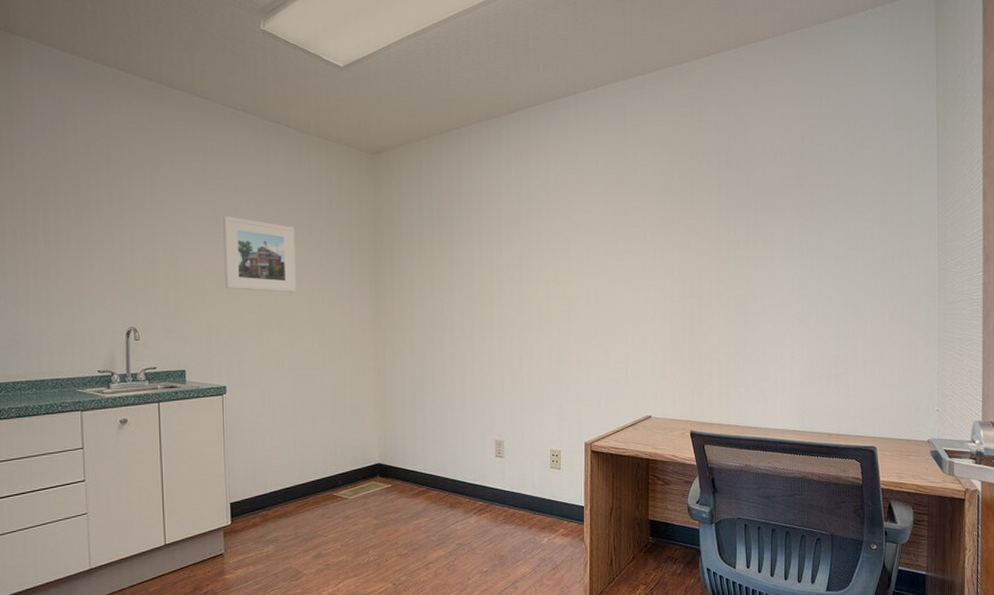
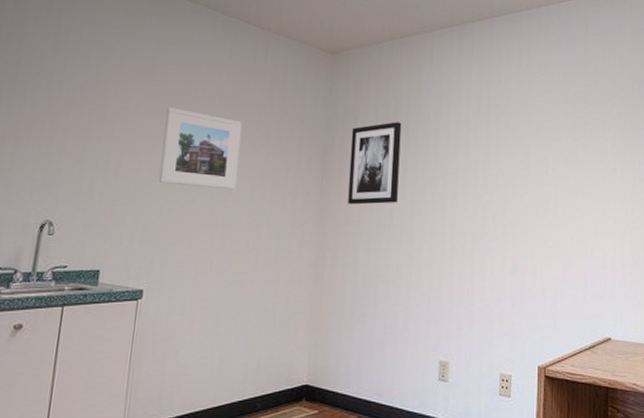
wall art: none [399,220,447,302] -> present [348,122,402,205]

